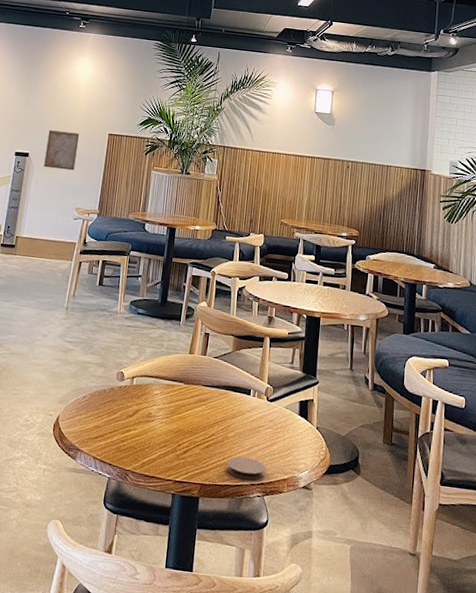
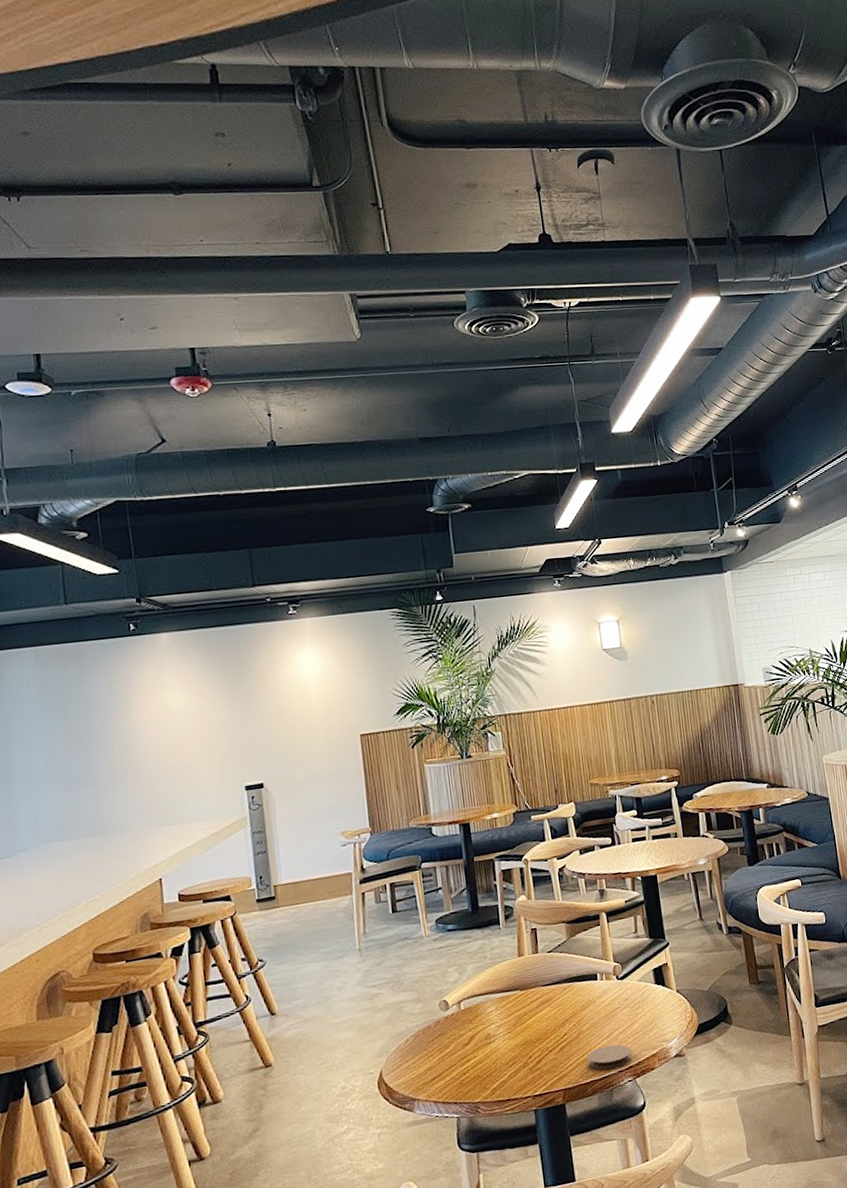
wall art: present [44,130,79,171] -> none [282,743,328,795]

